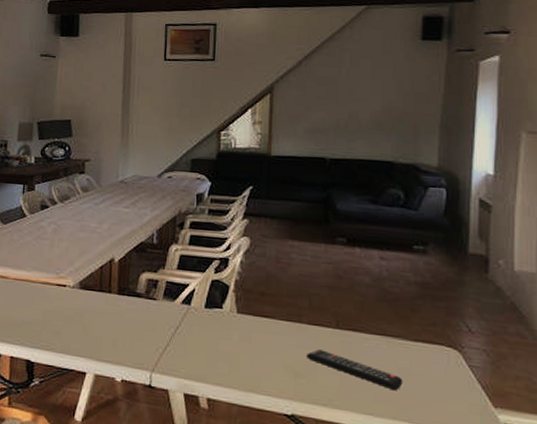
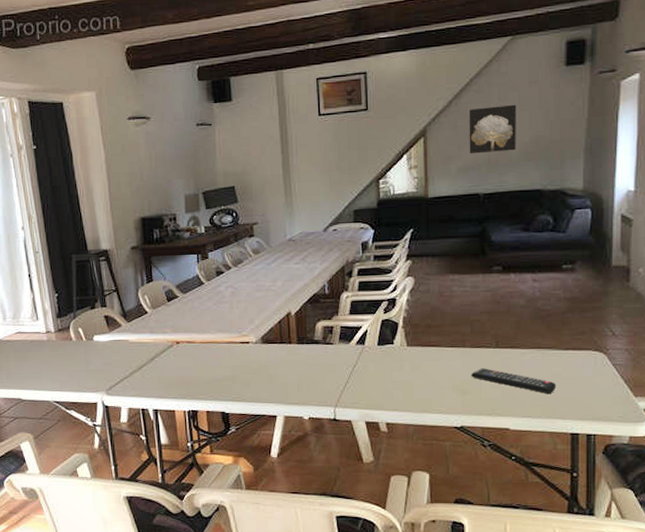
wall art: none [317,71,370,119] -> present [468,104,517,154]

